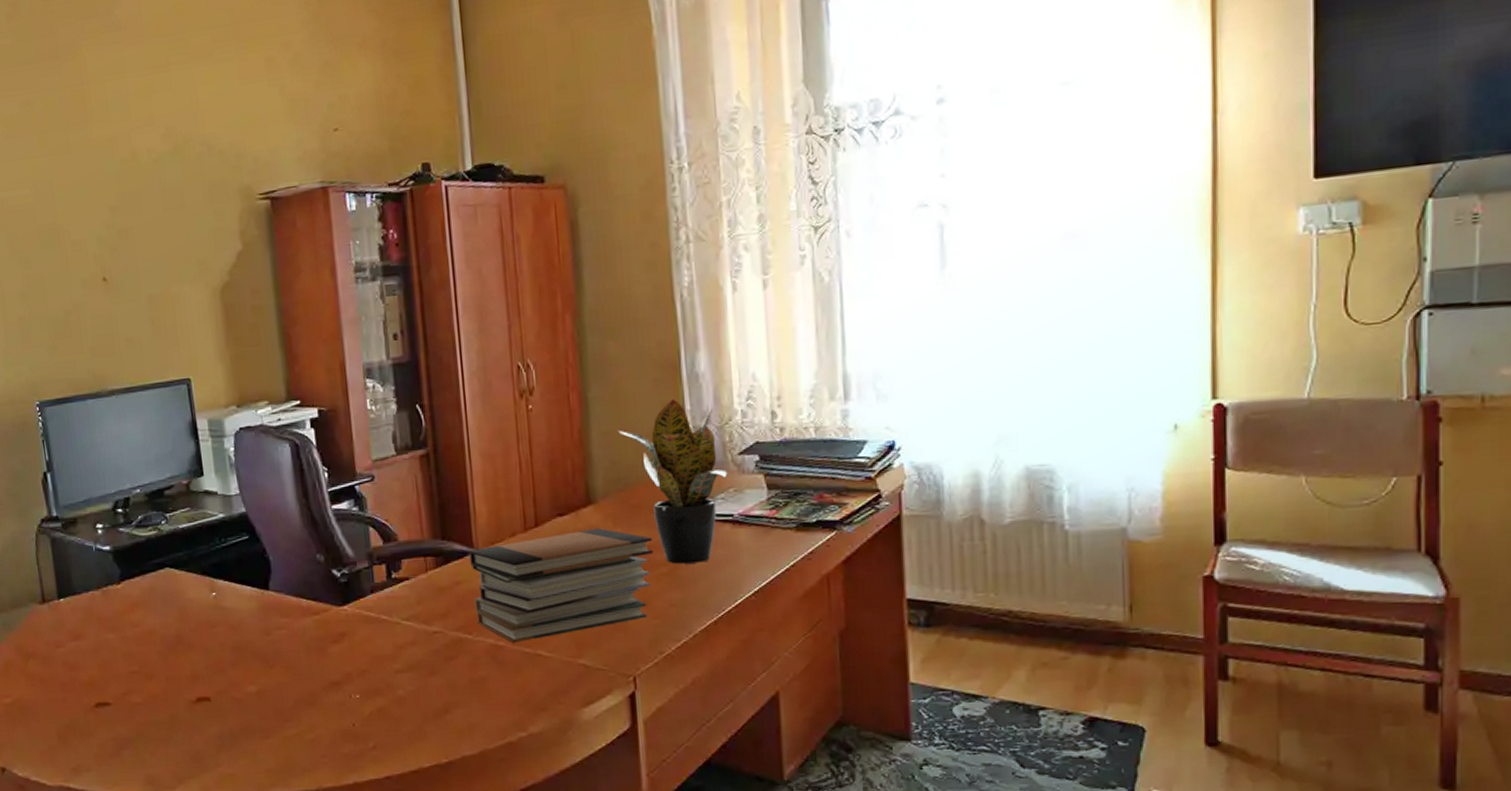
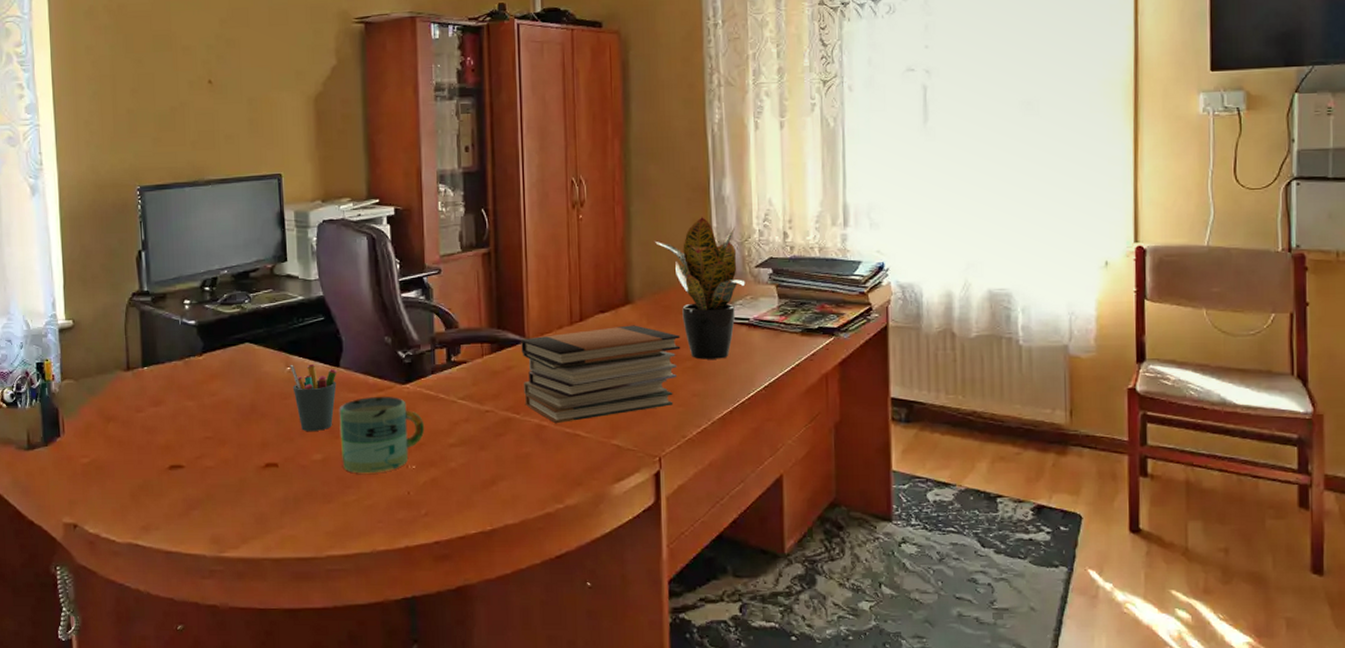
pen holder: none [215,588,268,661] -> present [290,364,337,431]
mug: none [271,619,368,706] -> present [339,396,425,474]

